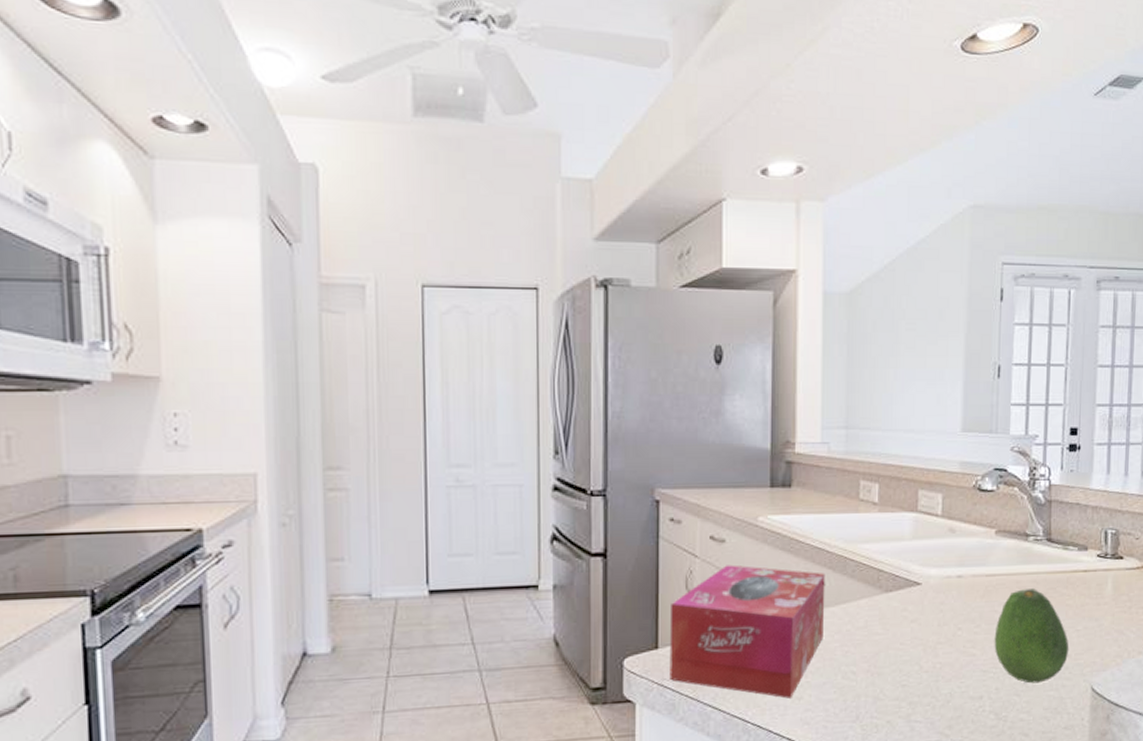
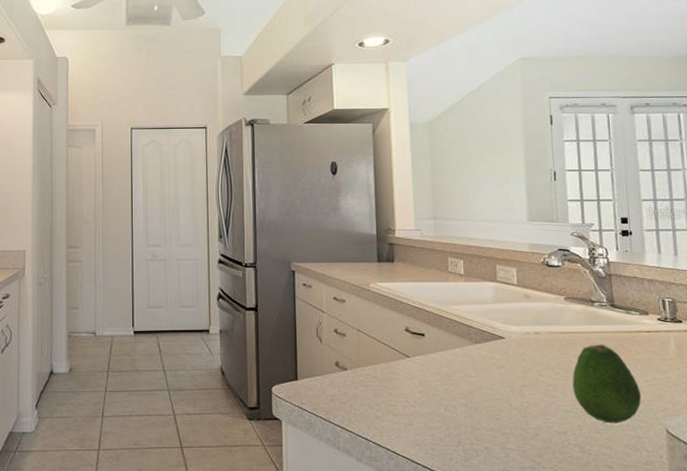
tissue box: present [669,565,825,699] -> none [305,319,427,424]

